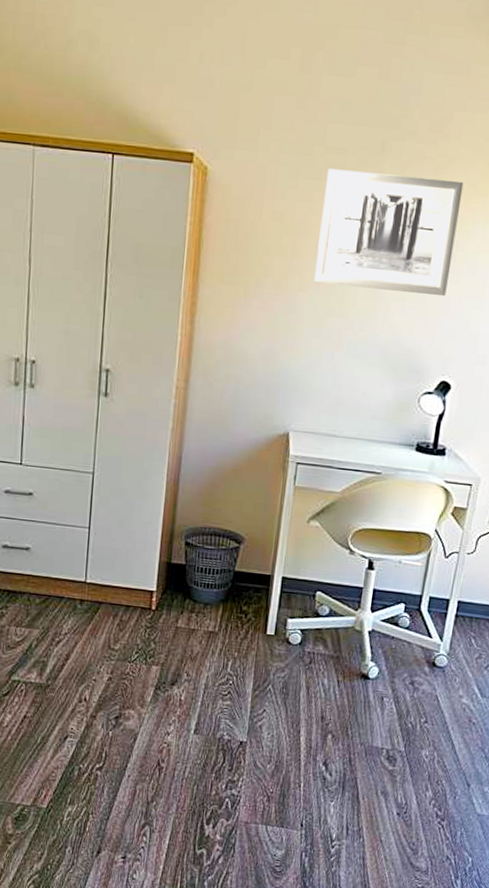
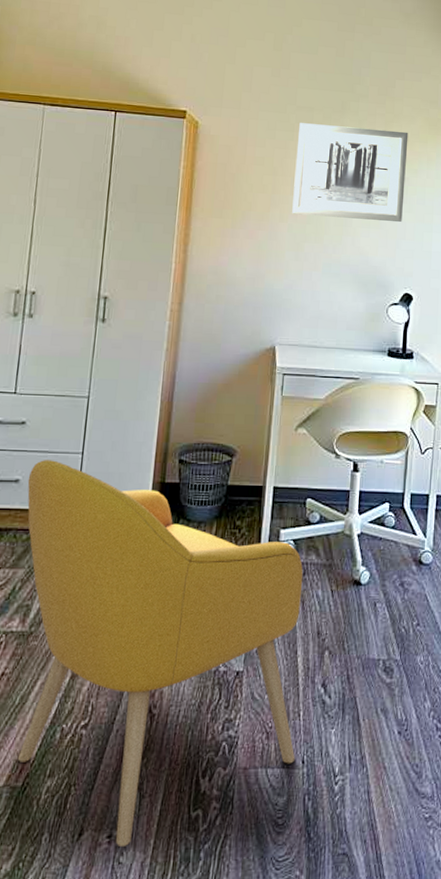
armchair: none [38,531,310,867] -> present [17,460,303,846]

